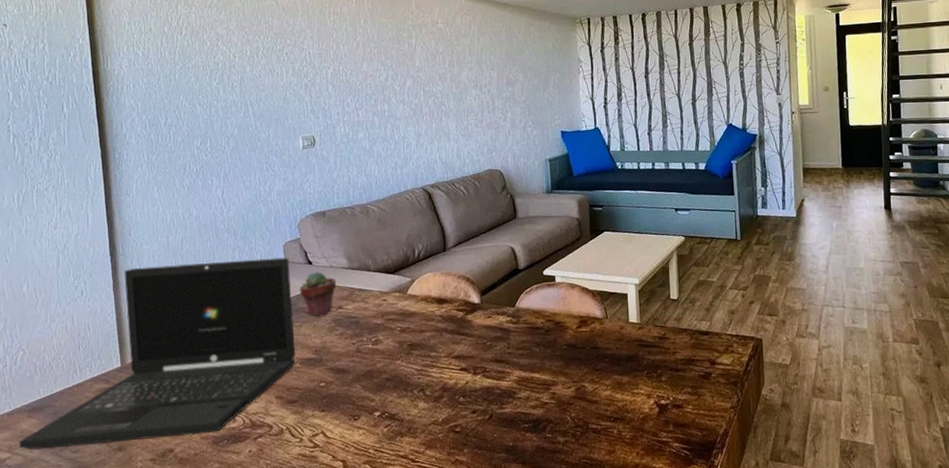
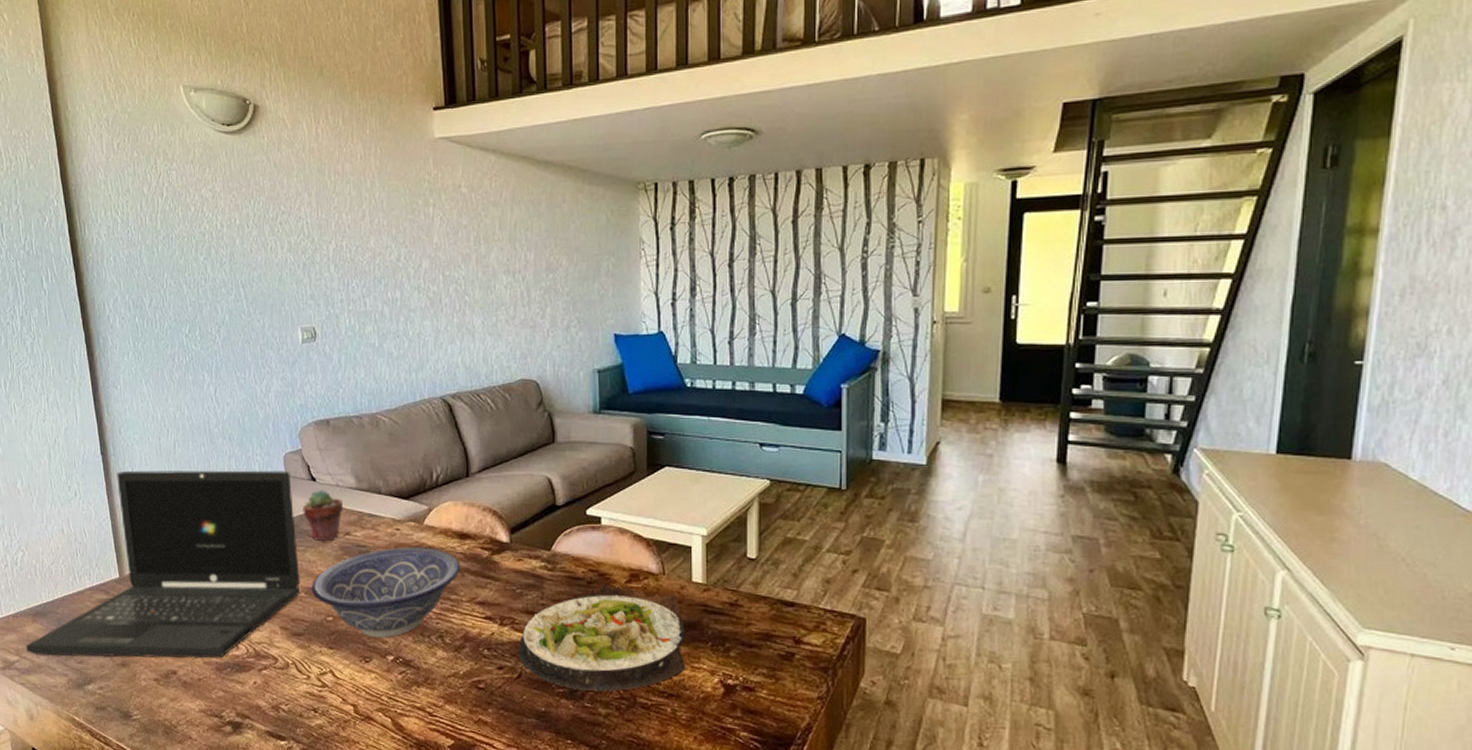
decorative bowl: none [306,313,439,397] -> present [312,546,460,638]
salad plate: none [488,329,627,424] -> present [517,582,686,692]

